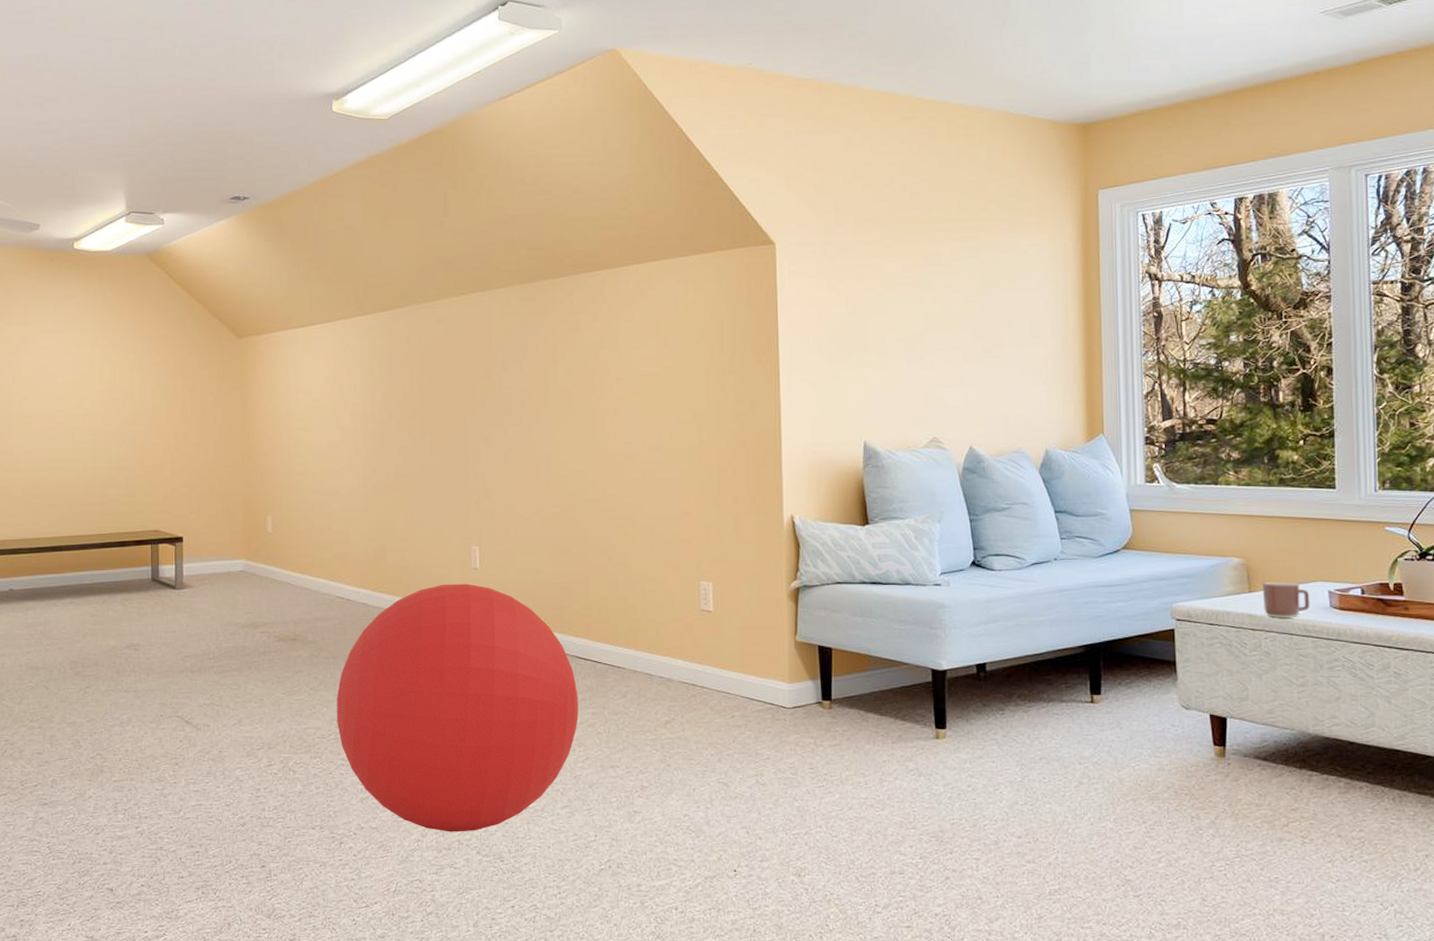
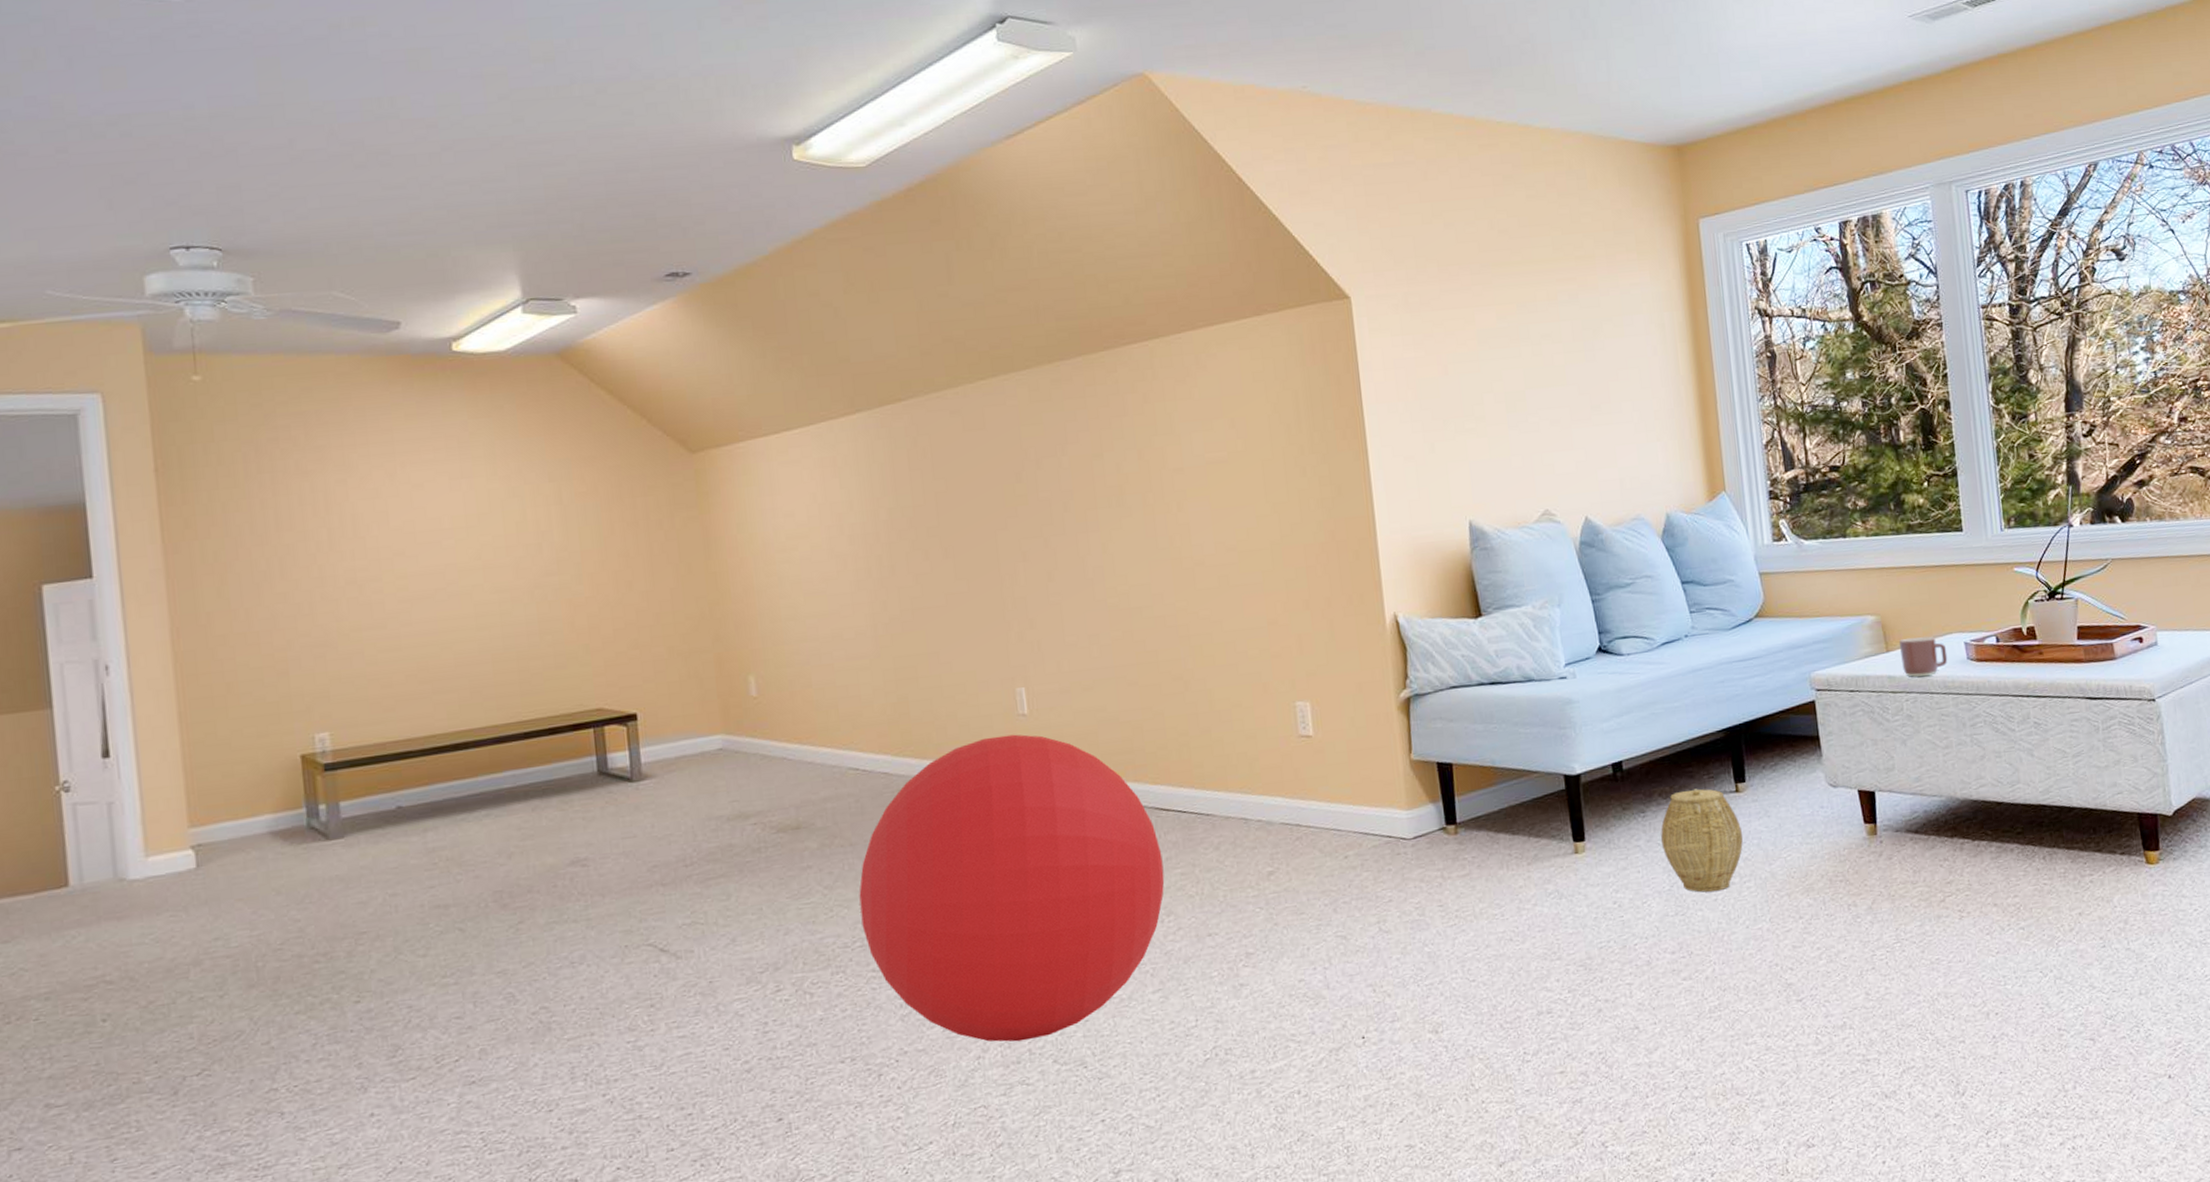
woven basket: none [1017,695,1095,788] -> present [1660,788,1744,893]

